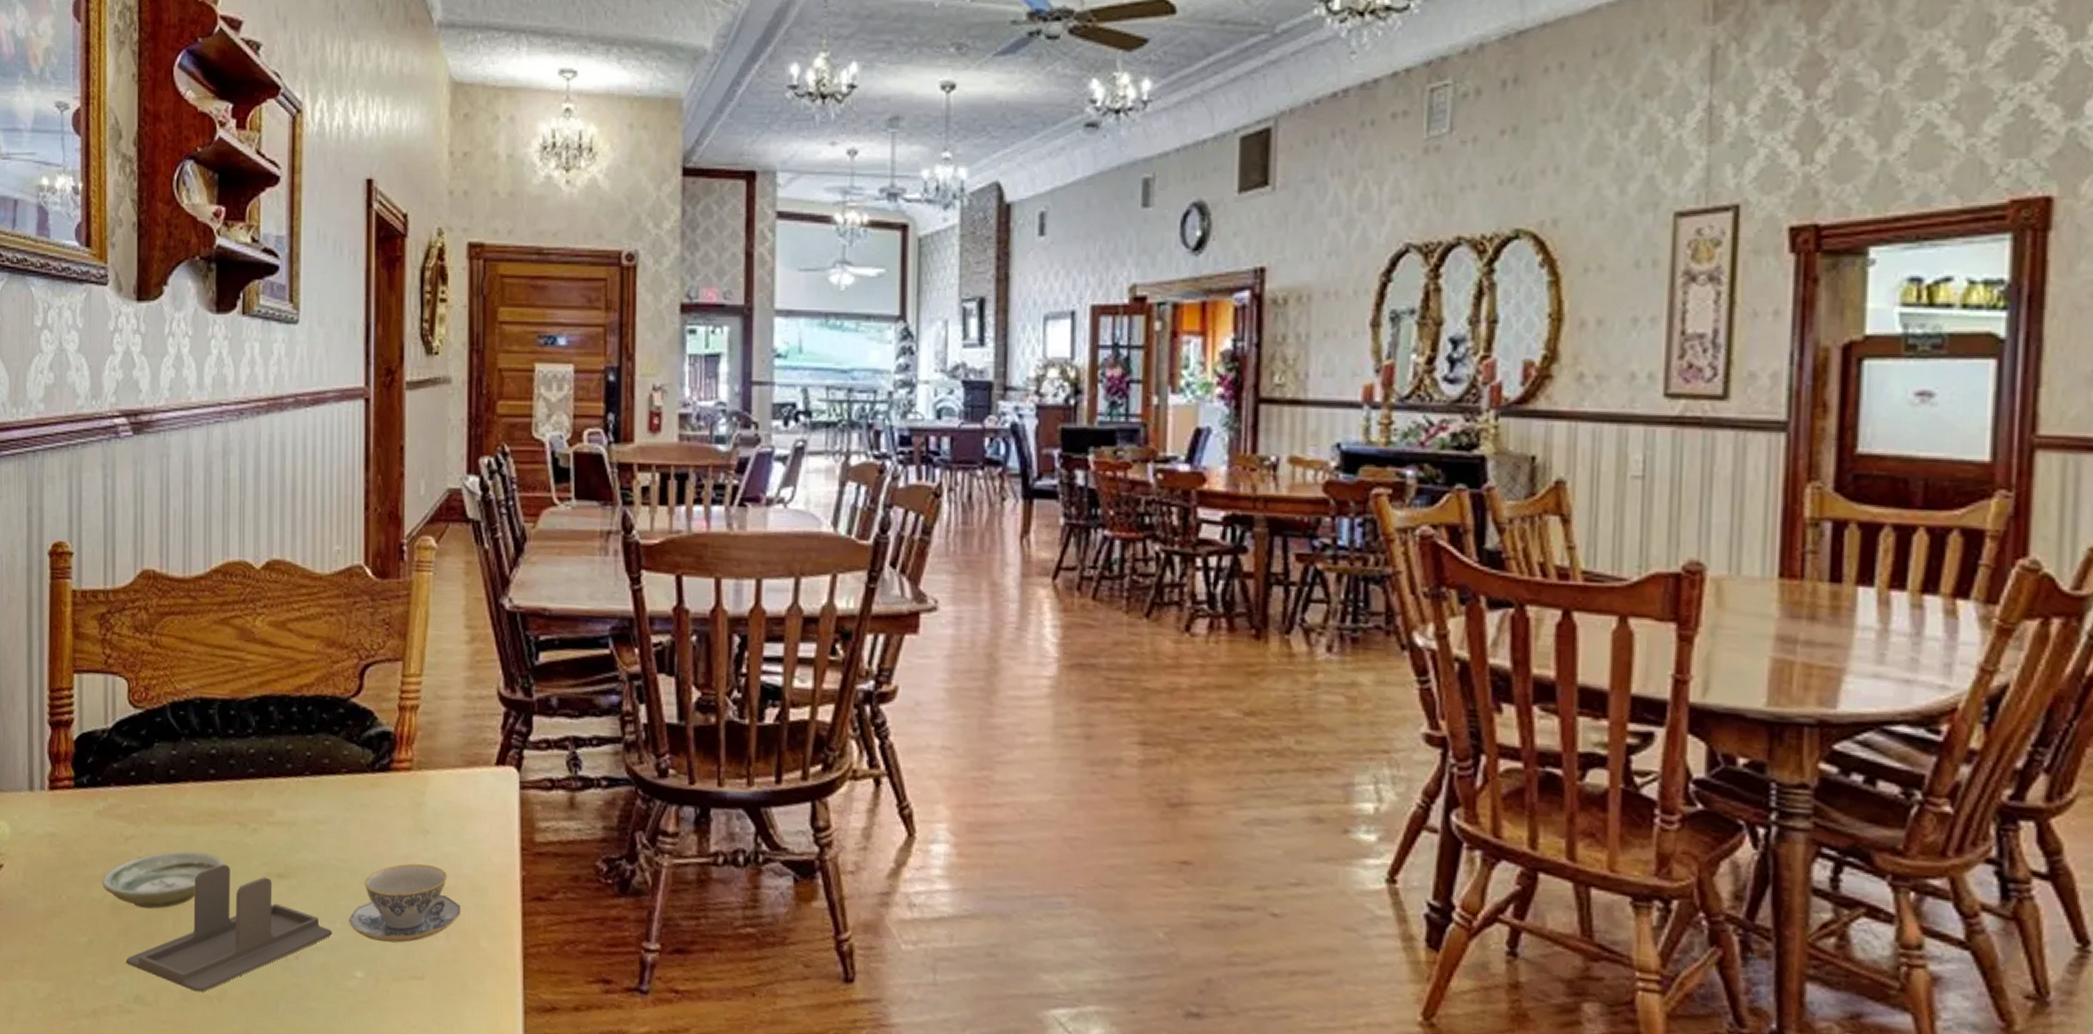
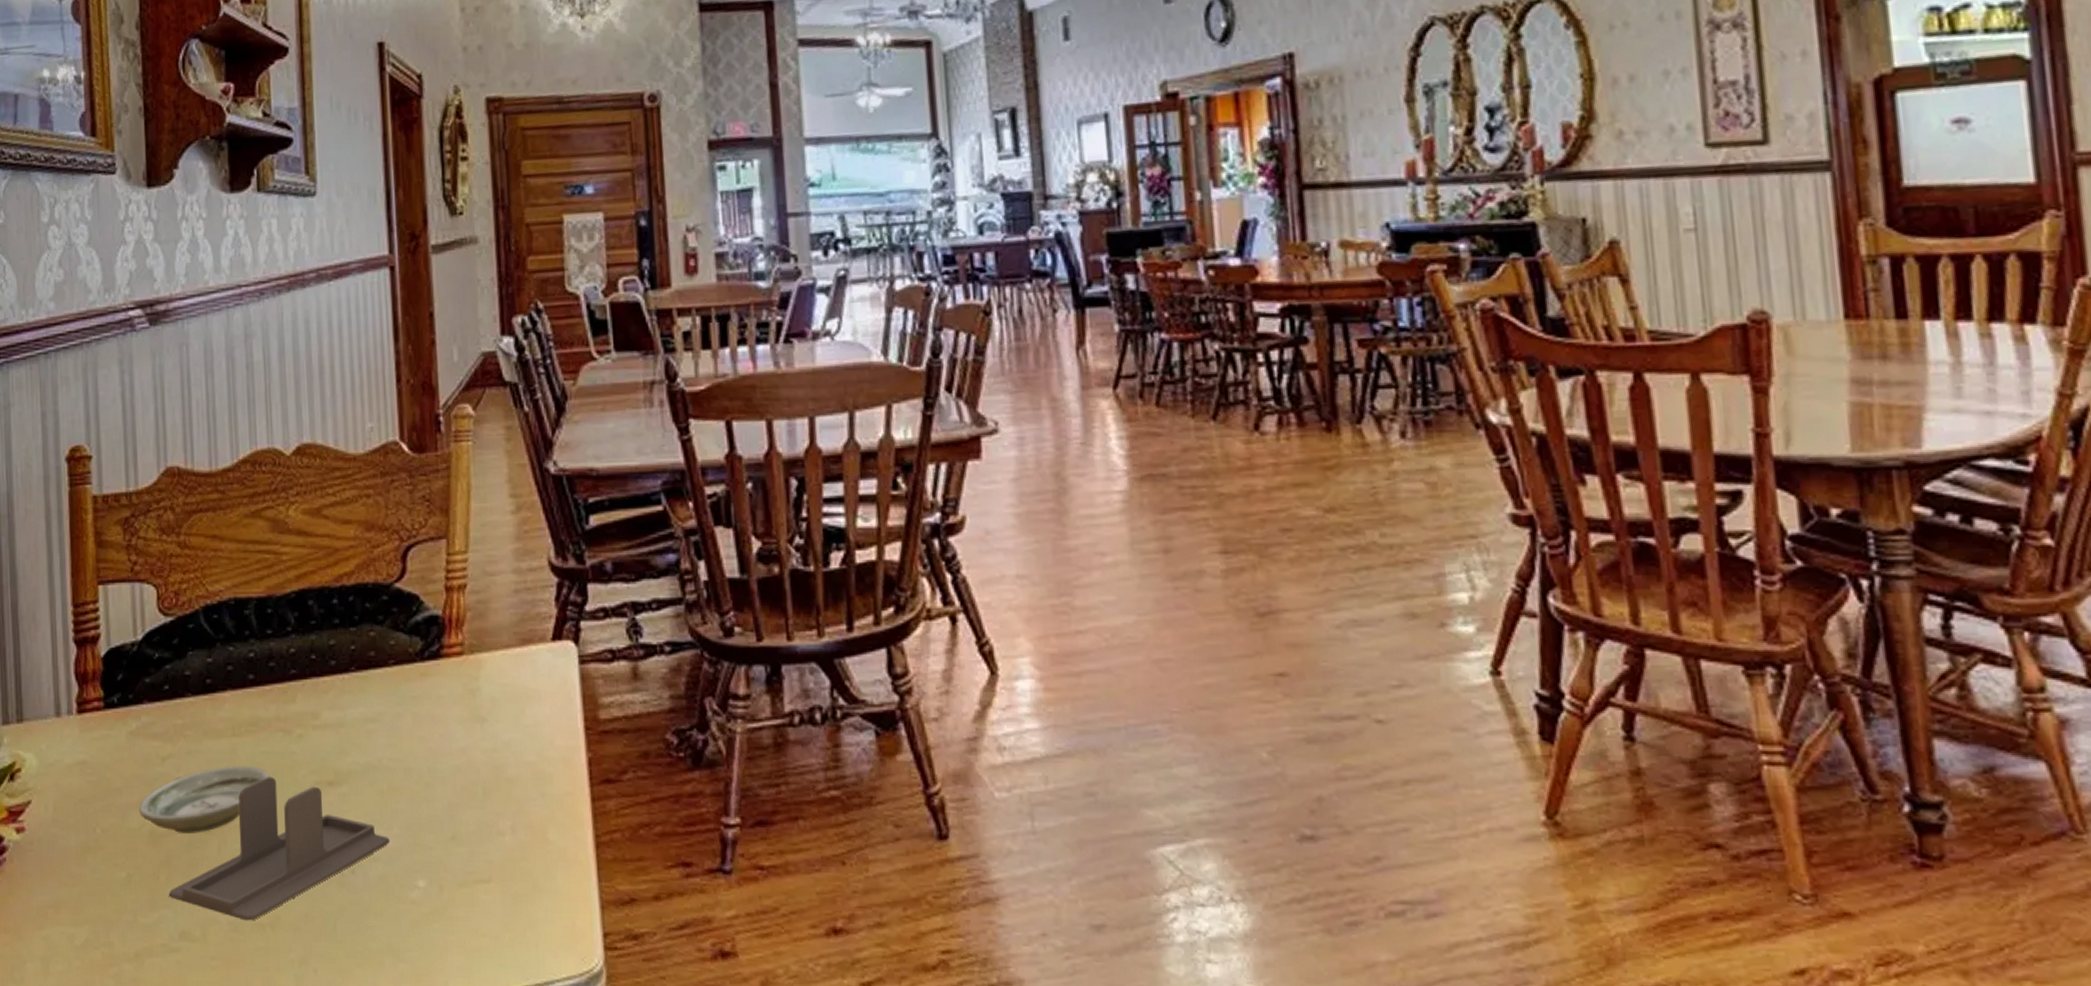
teacup: present [349,863,462,943] -> none [406,756,526,845]

